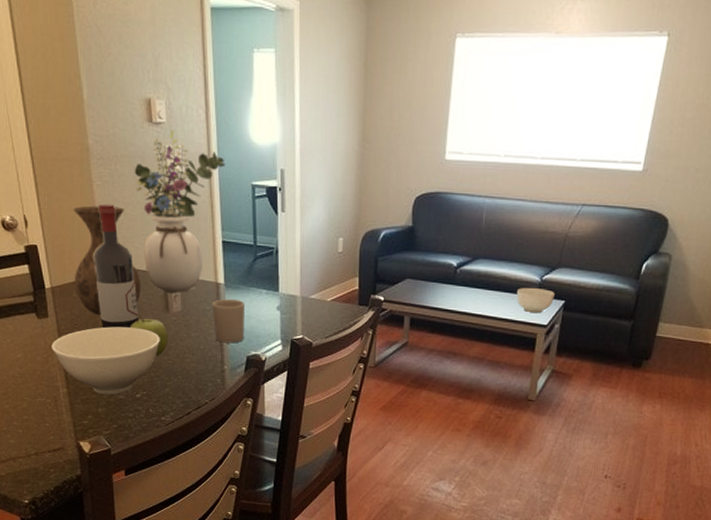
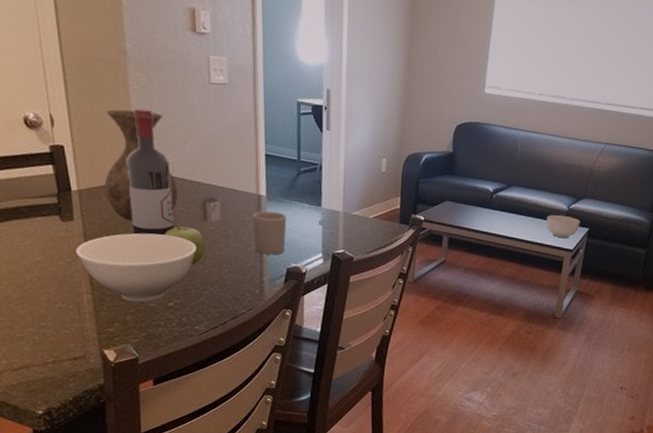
bouquet: present [134,129,225,292] -> none [174,40,271,202]

